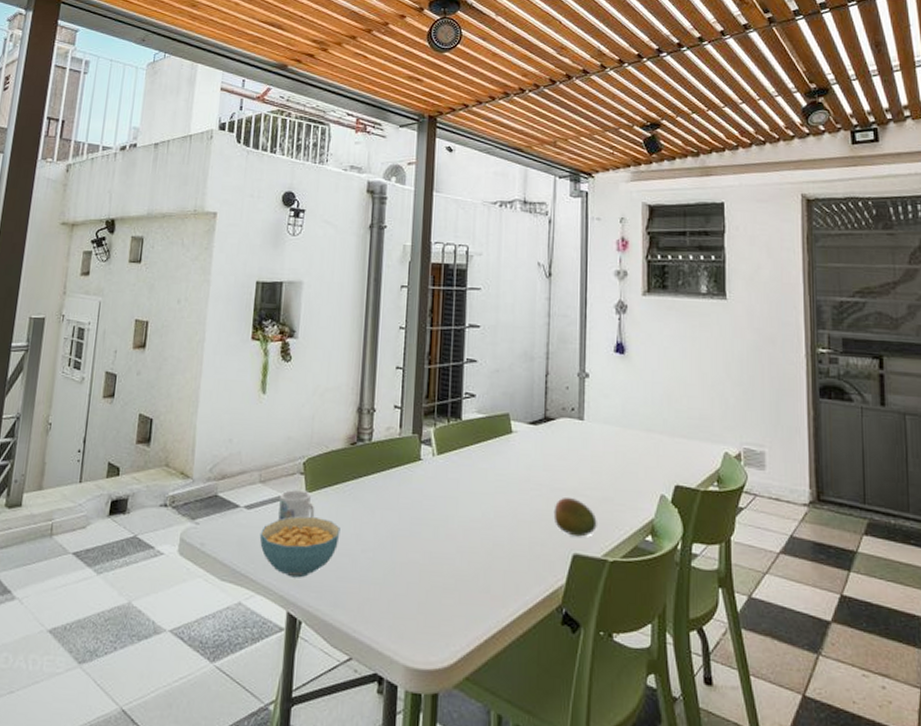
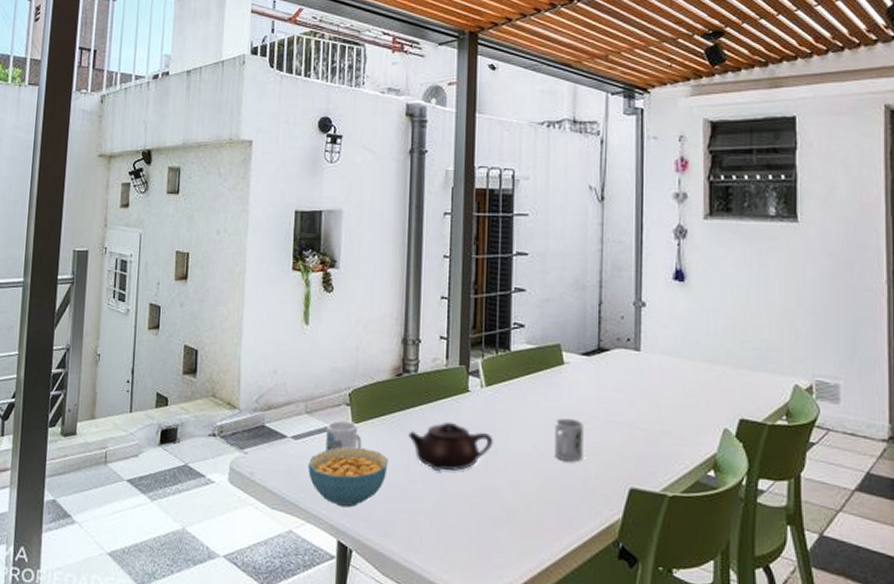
teapot: none [361,490,443,541] -> present [409,421,493,472]
mug: none [502,485,531,529] -> present [555,417,585,462]
fruit: present [553,497,597,537] -> none [609,430,655,471]

